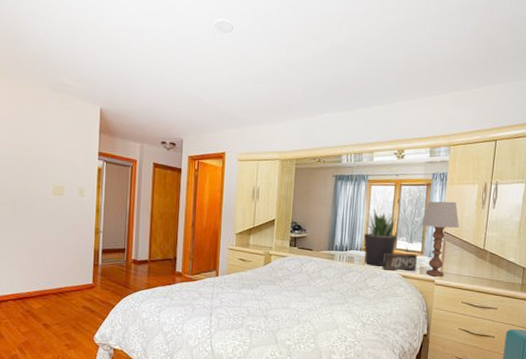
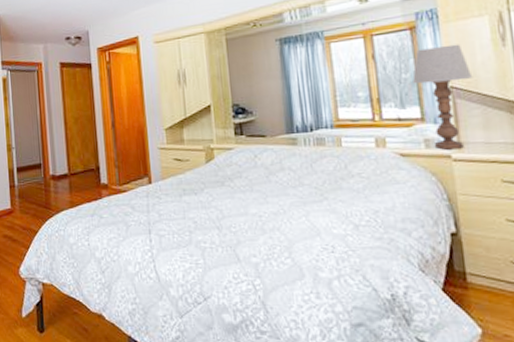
planter: present [363,207,398,266] -> none [332,70,382,146]
alarm clock: present [381,252,418,271] -> none [366,122,420,151]

